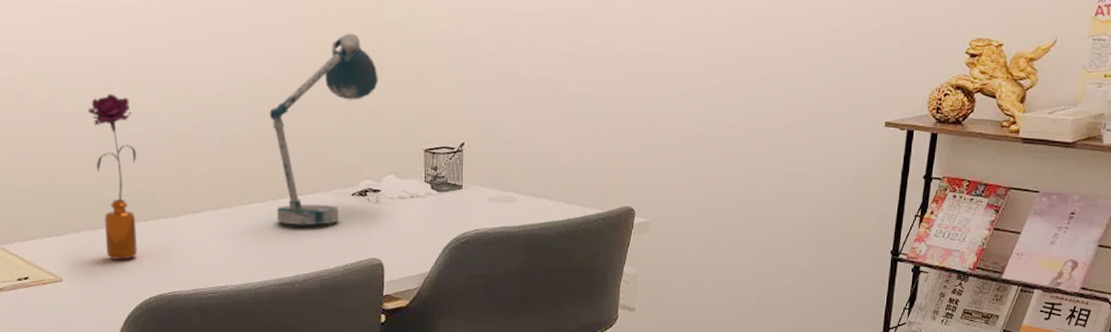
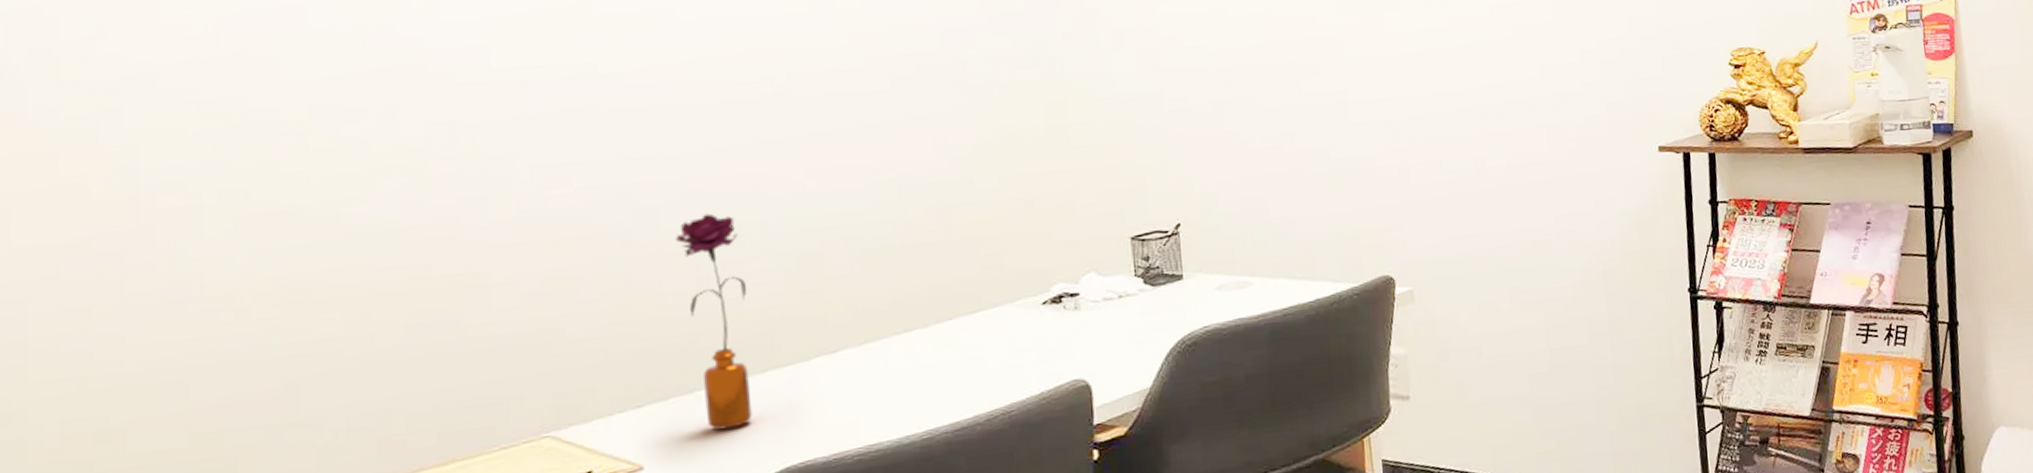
desk lamp: present [269,33,378,225] -> none [926,108,1066,352]

